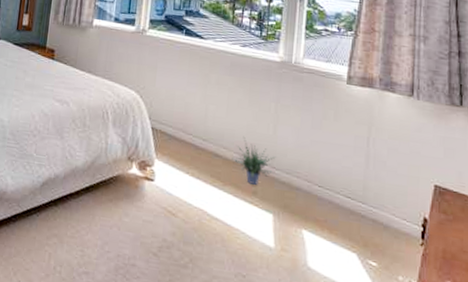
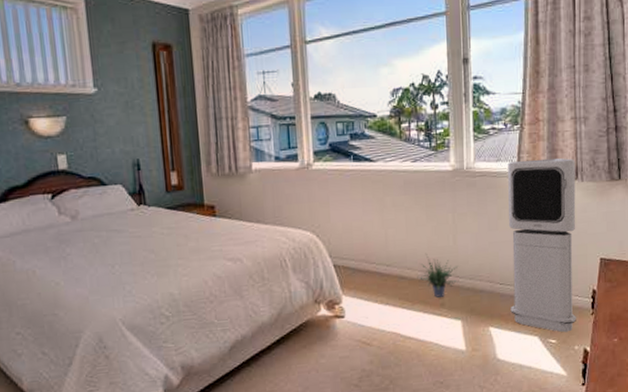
air purifier: none [327,65,411,258] -> present [508,158,576,333]

